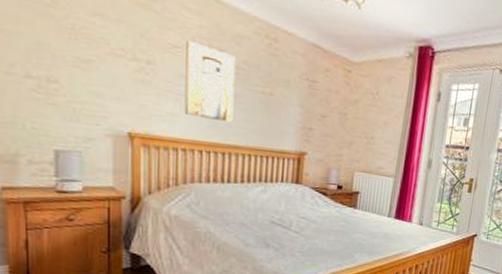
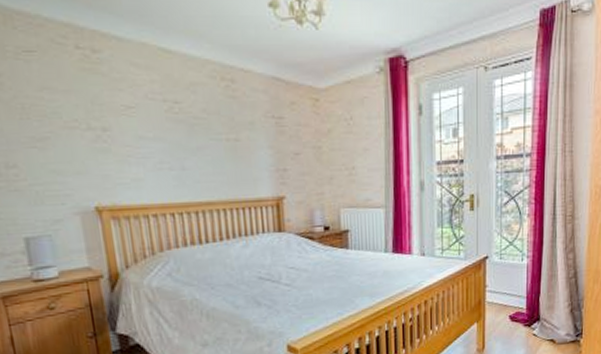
wall art: present [184,39,236,123] -> none [140,97,201,179]

